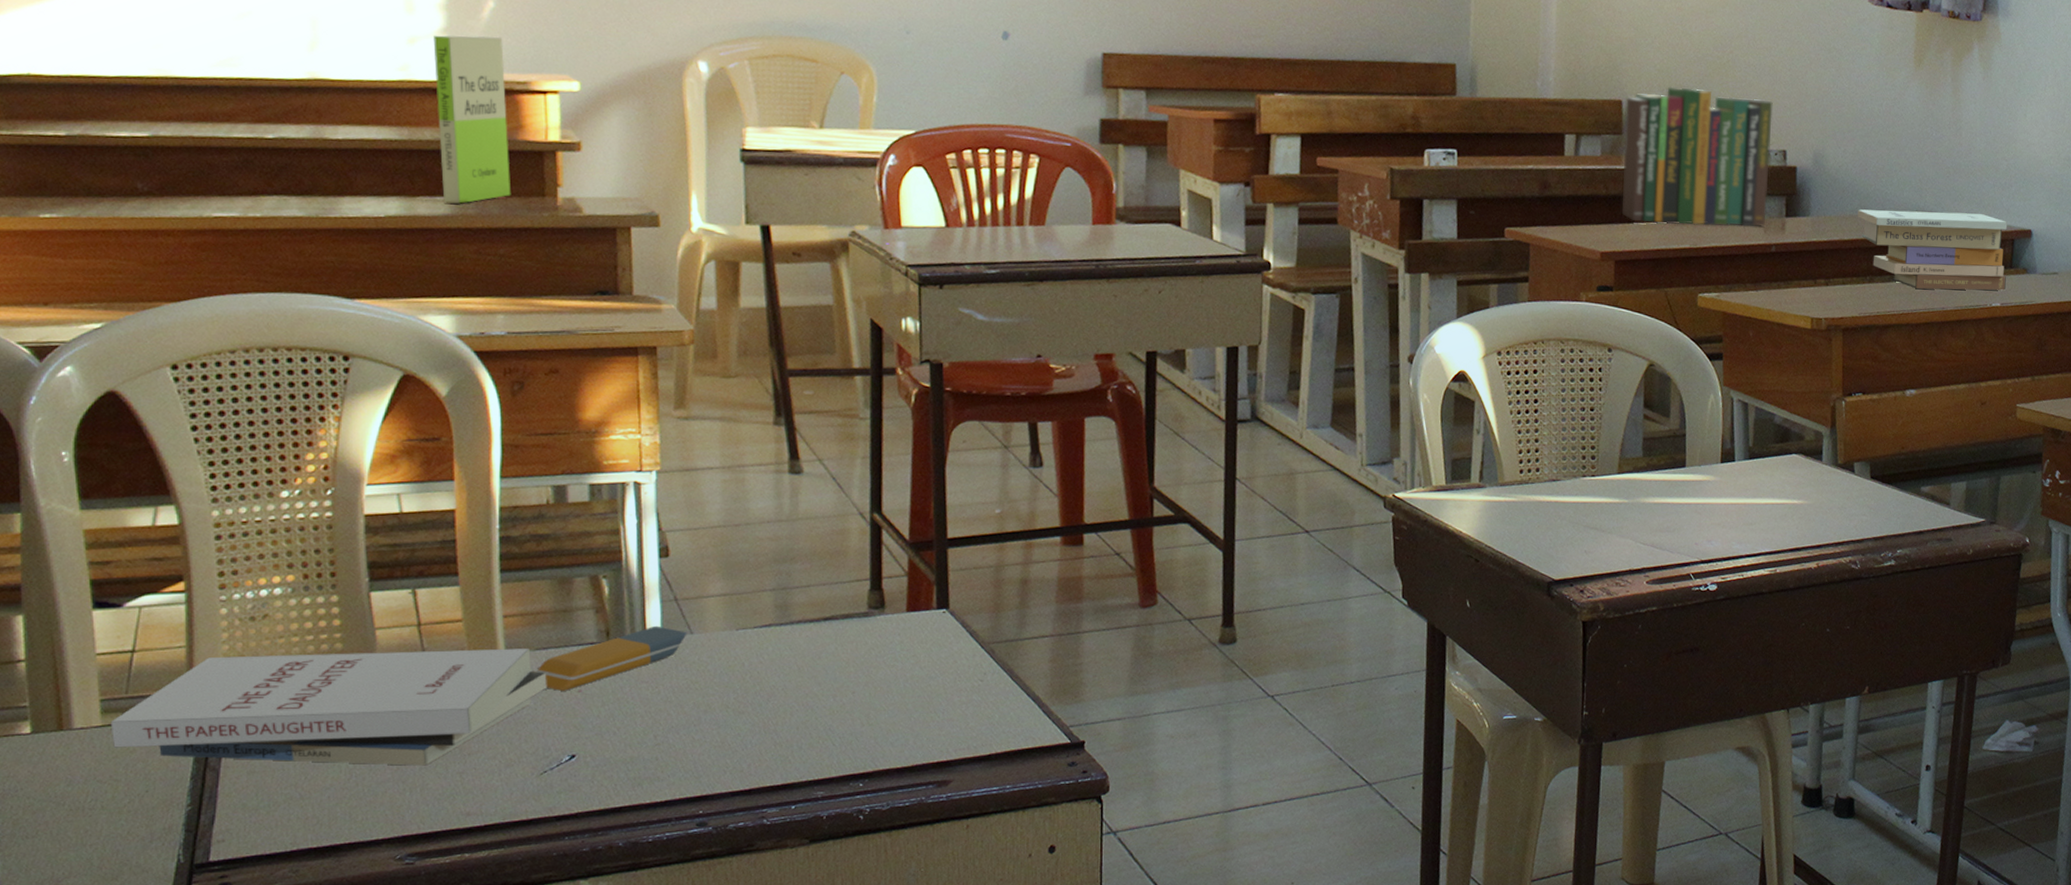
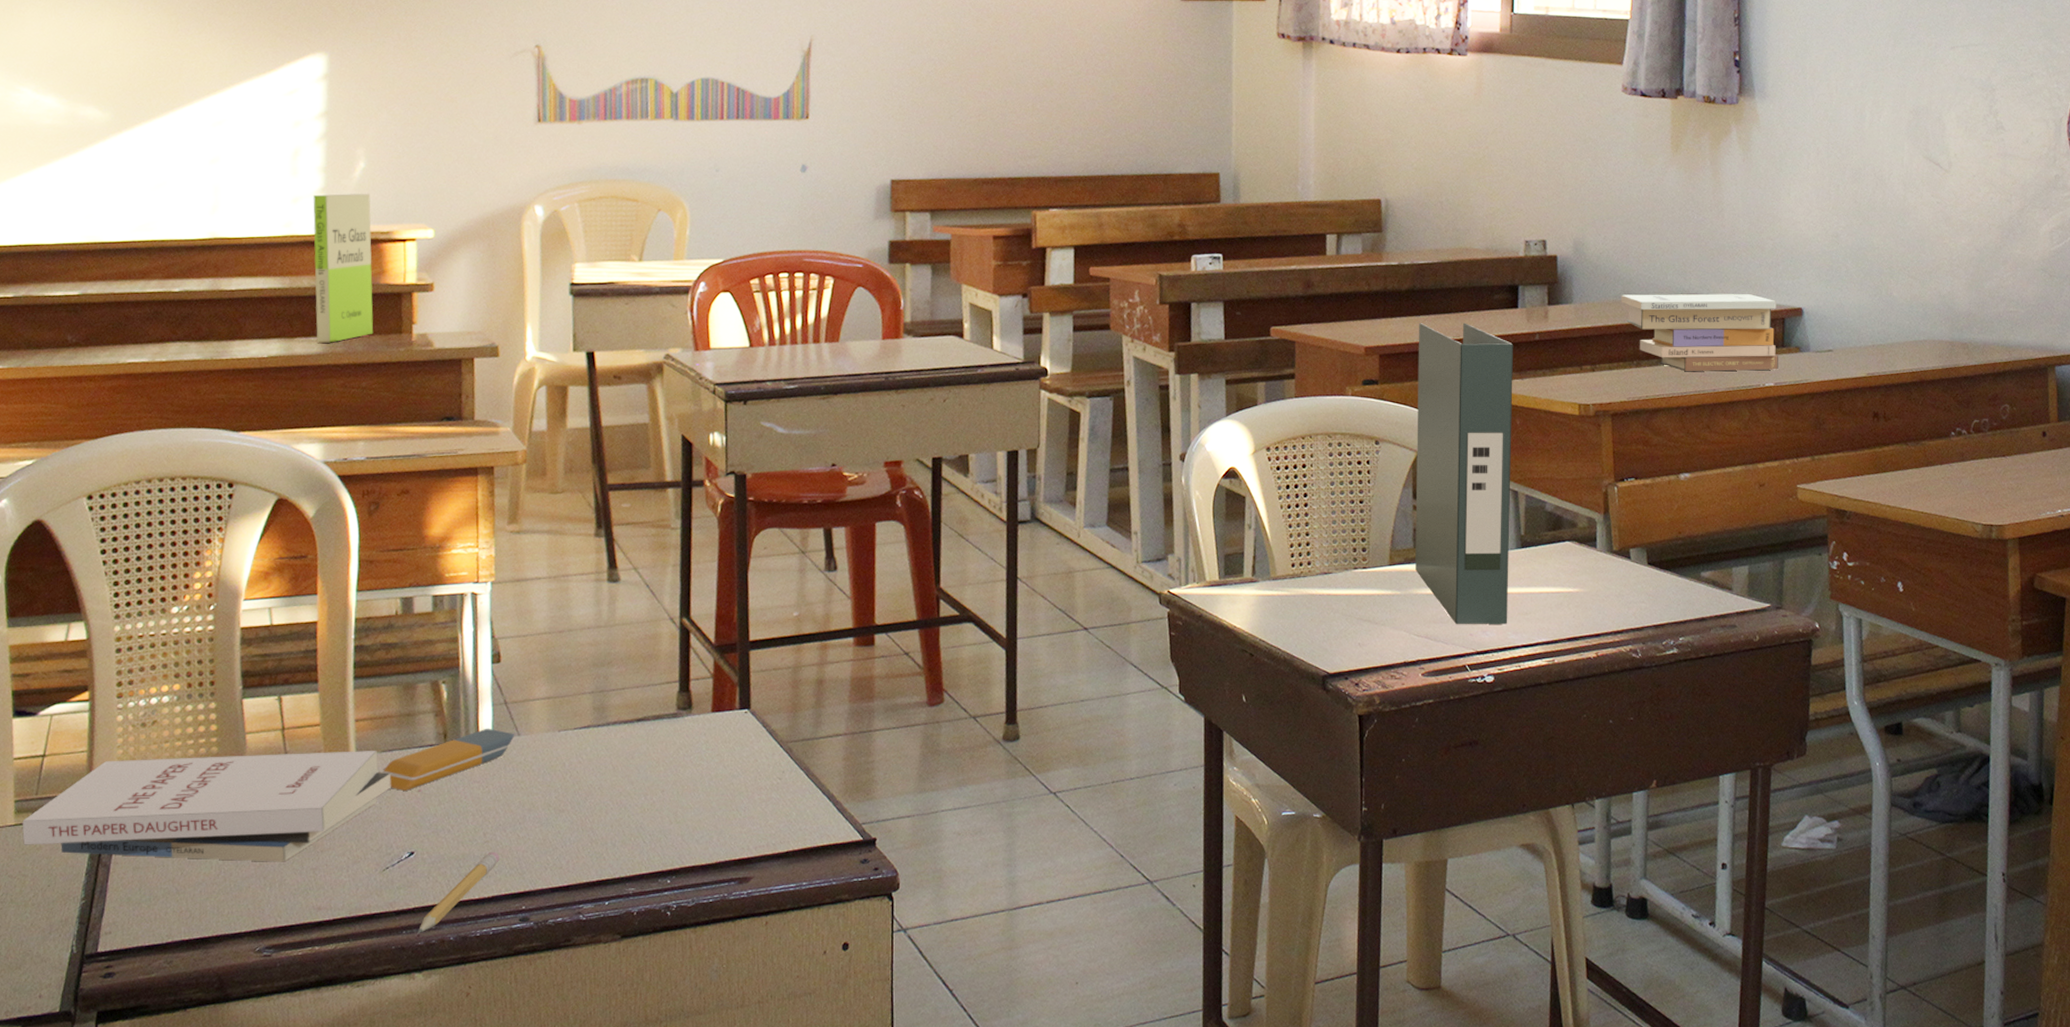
pencil: none [581,754,673,839] -> present [417,851,500,933]
books: present [1621,86,1773,227] -> none [1384,184,1530,317]
binder: none [1644,230,1750,535] -> present [1415,323,1514,625]

